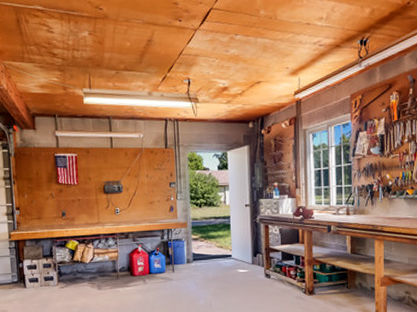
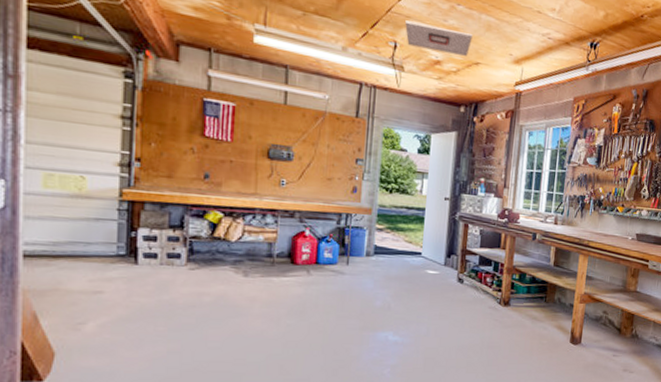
ceiling vent: none [195,57,252,80] -> present [405,20,473,56]

